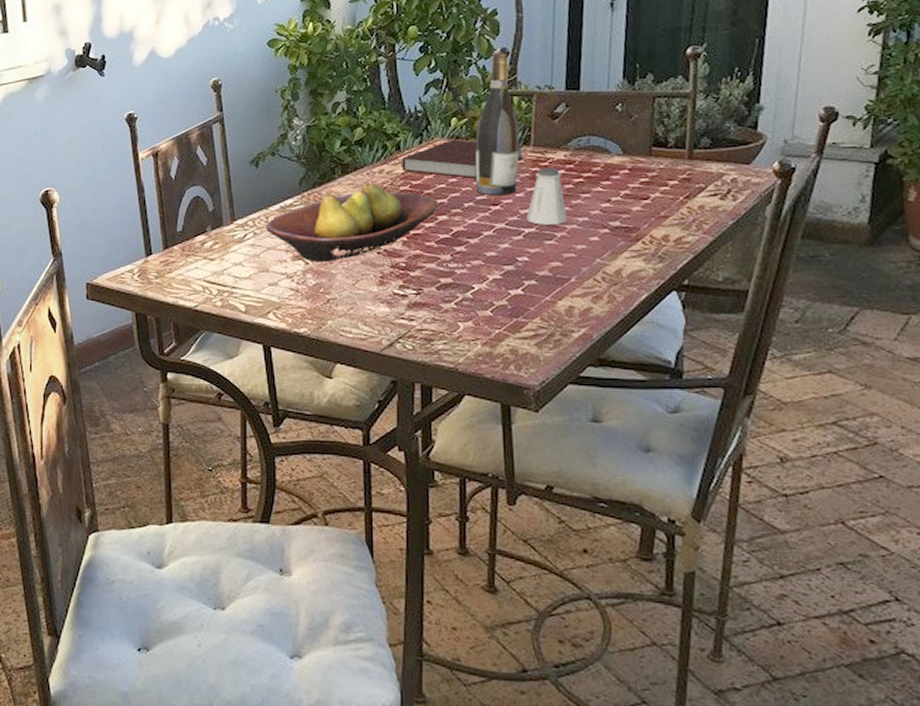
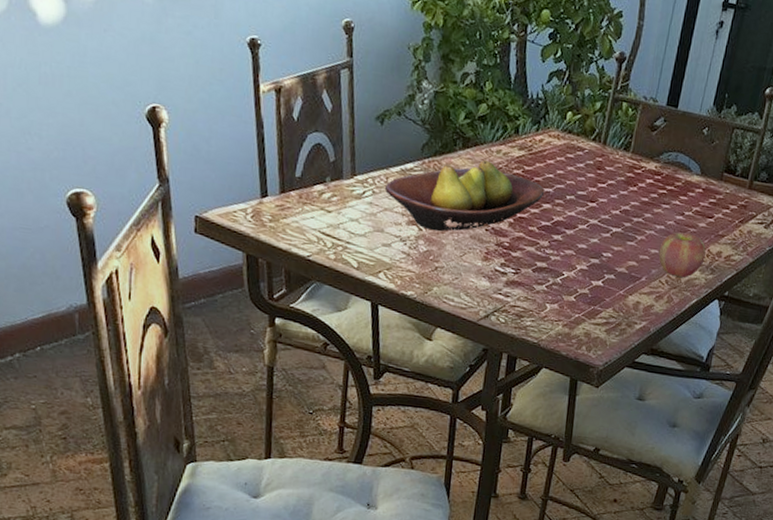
notebook: present [402,139,525,178] -> none [517,132,625,174]
wine bottle: present [475,53,520,196] -> none [578,55,625,195]
saltshaker: present [526,168,568,225] -> none [615,174,651,229]
apple: none [586,219,648,272] -> present [658,232,706,278]

